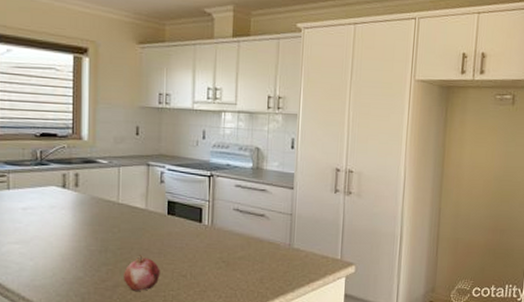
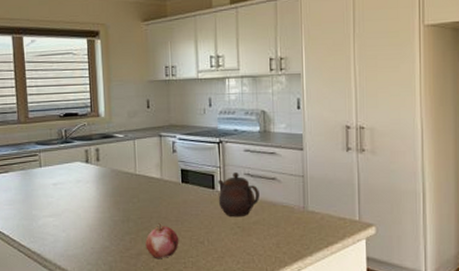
teapot: none [204,207,247,252] -> present [217,173,260,217]

